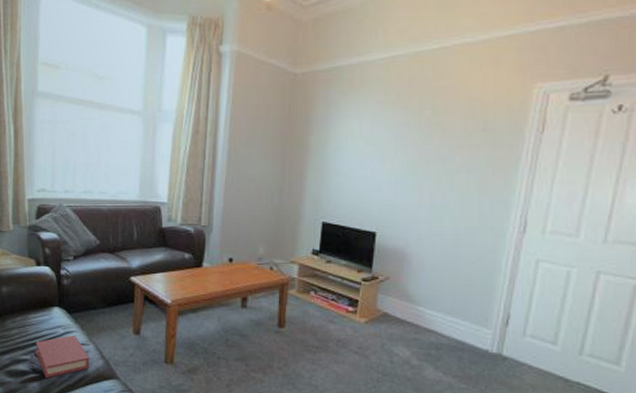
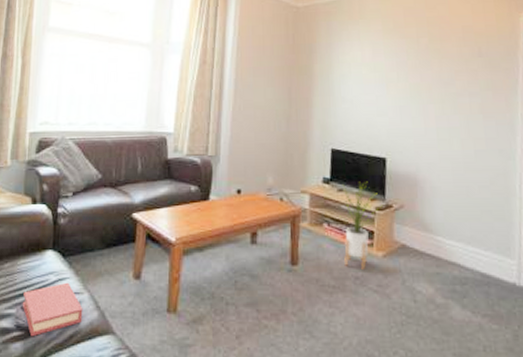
house plant: none [326,254,369,333] -> present [339,181,383,269]

